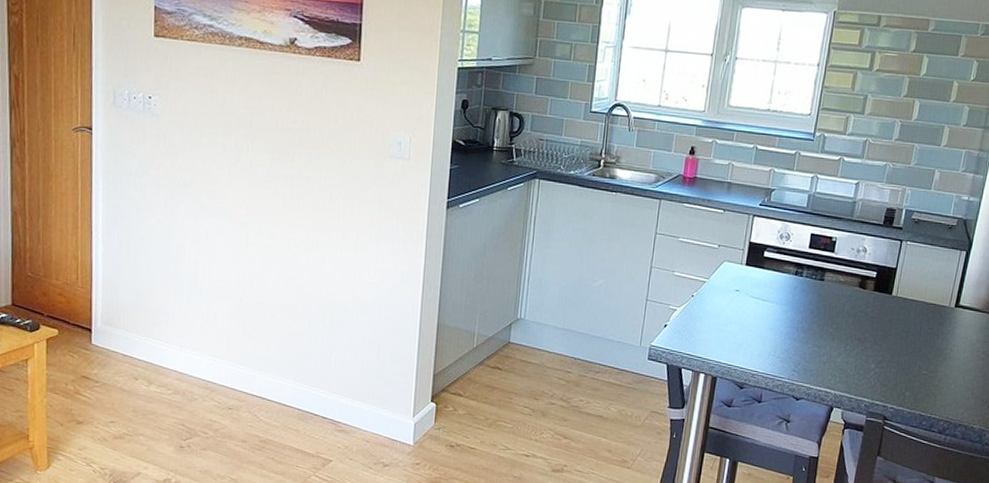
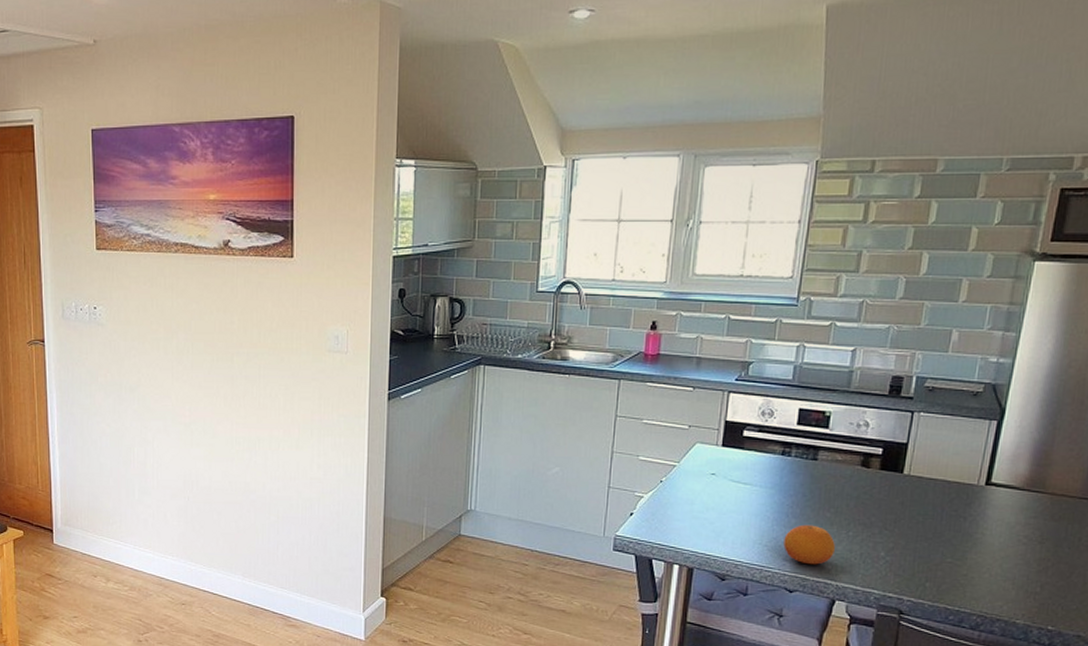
fruit: none [793,338,835,375] -> present [783,524,835,565]

